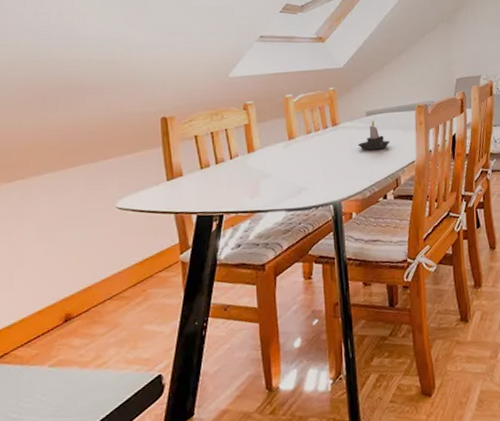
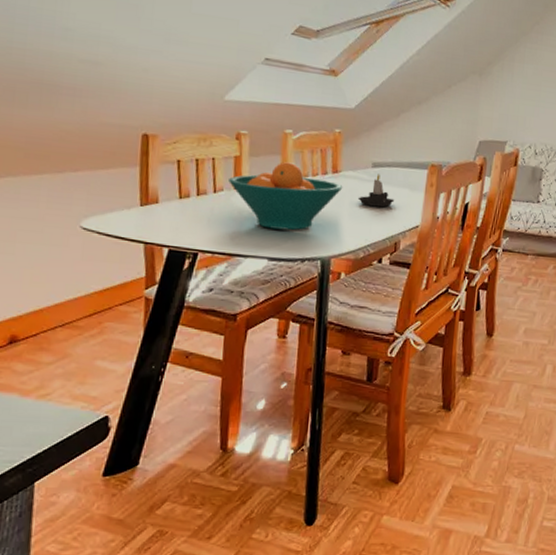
fruit bowl: none [242,123,343,184] -> present [228,162,343,231]

